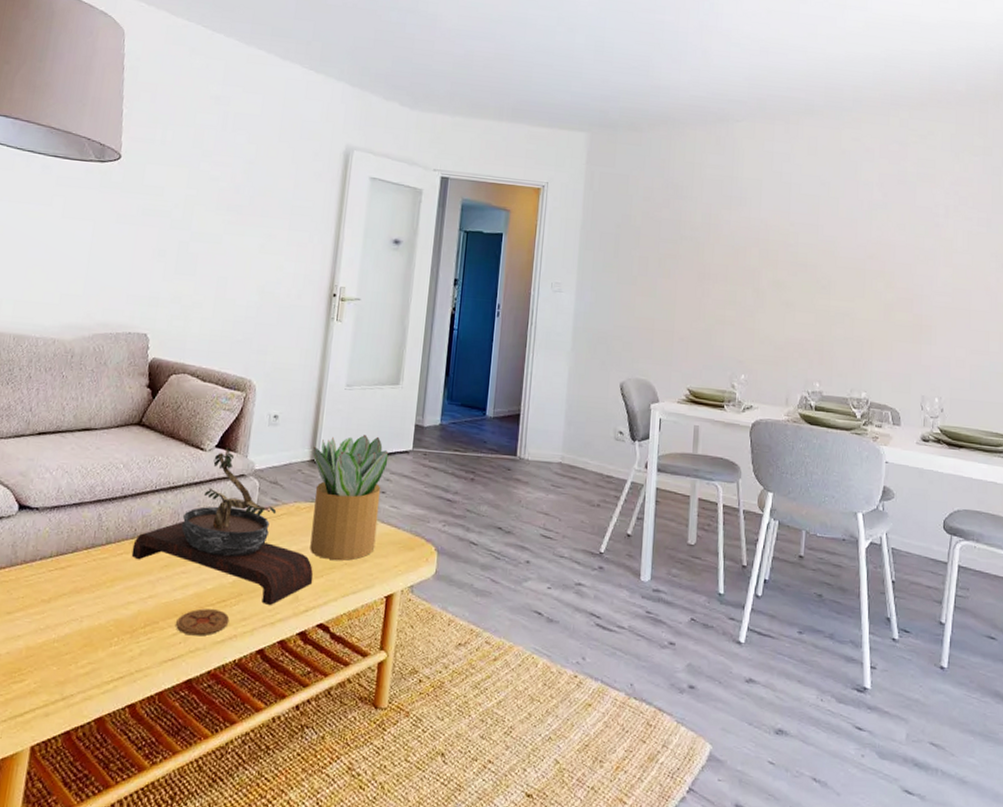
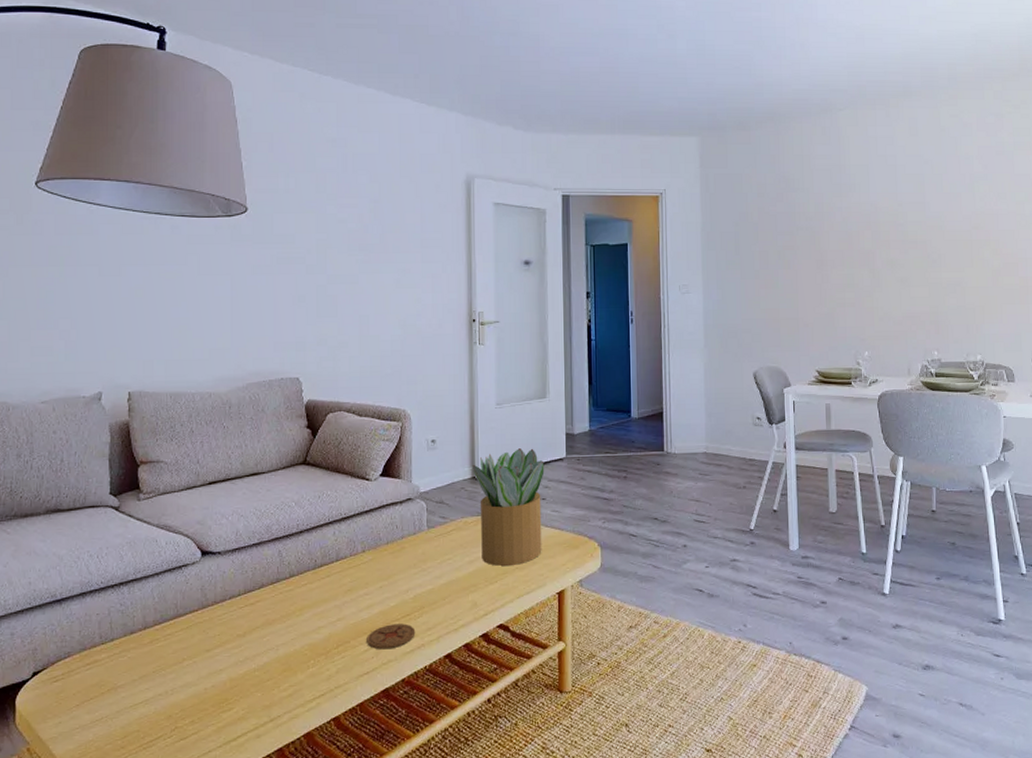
bonsai tree: present [131,446,313,606] -> none [315,474,489,615]

